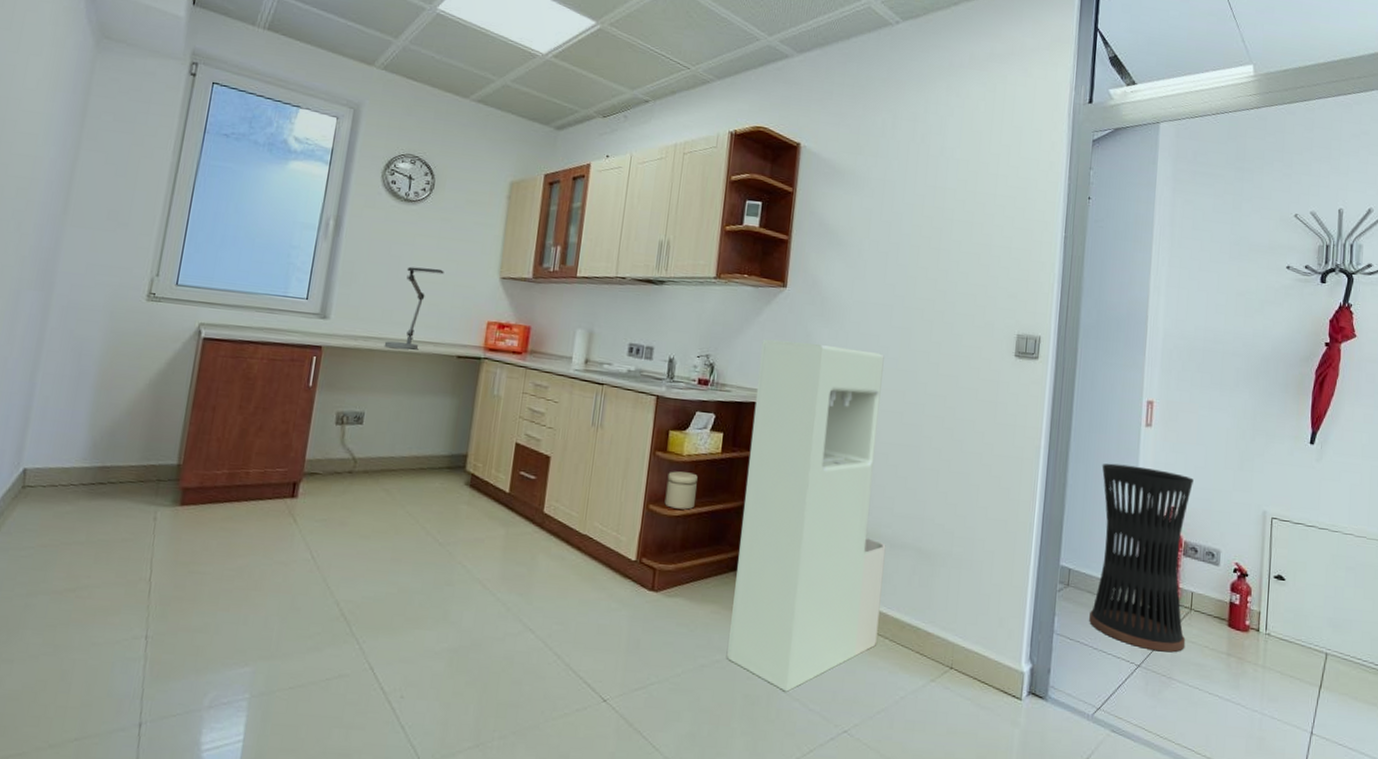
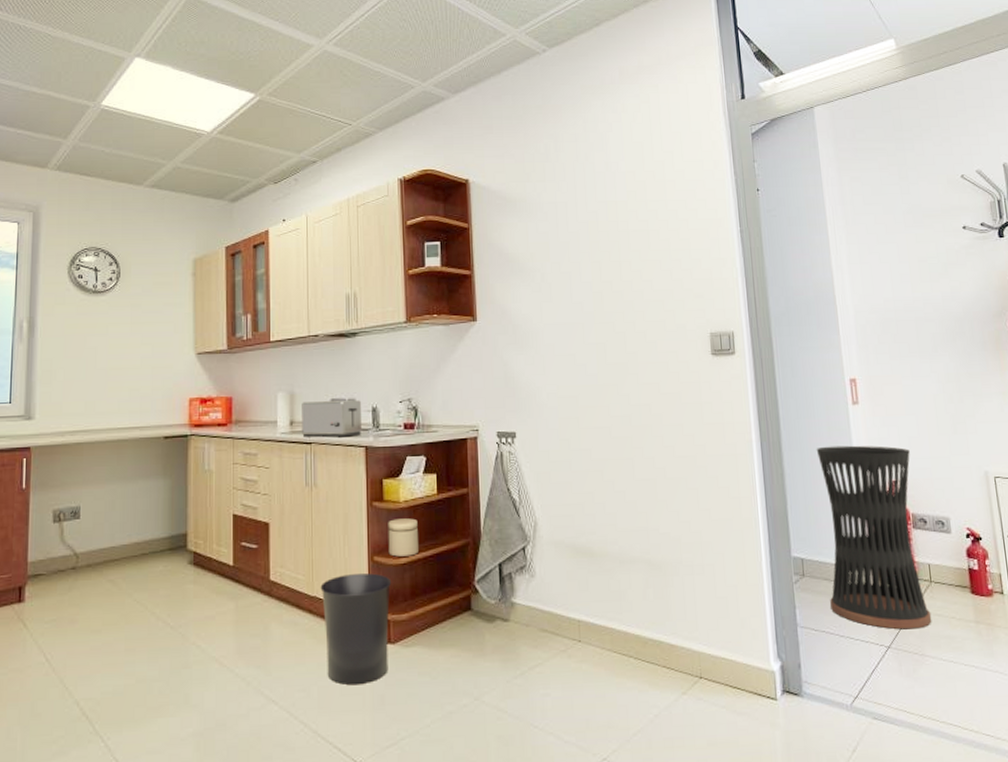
desk lamp: present [384,266,444,350] -> none [91,354,141,439]
waste bin: none [587,518,664,626] -> present [320,573,392,685]
toaster: none [595,342,659,384] -> present [302,400,361,439]
water dispenser: present [727,339,886,692] -> none [461,371,622,727]

